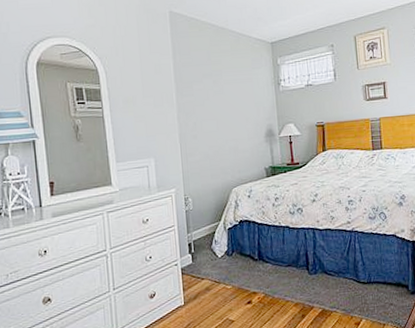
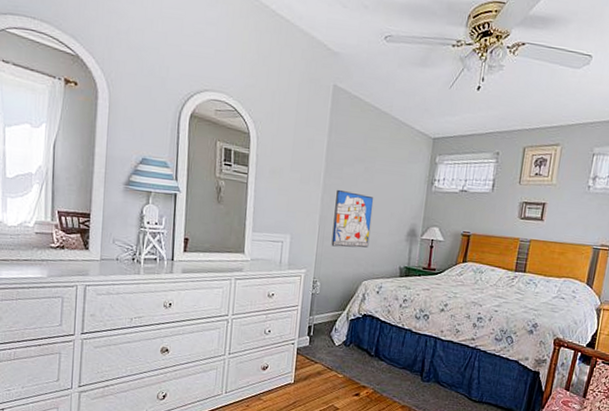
wall art: none [191,106,232,161] -> present [331,189,374,248]

